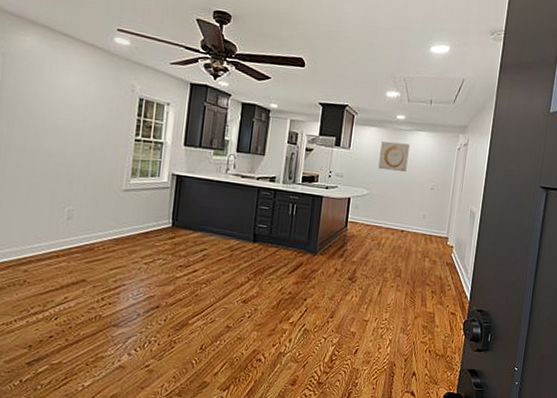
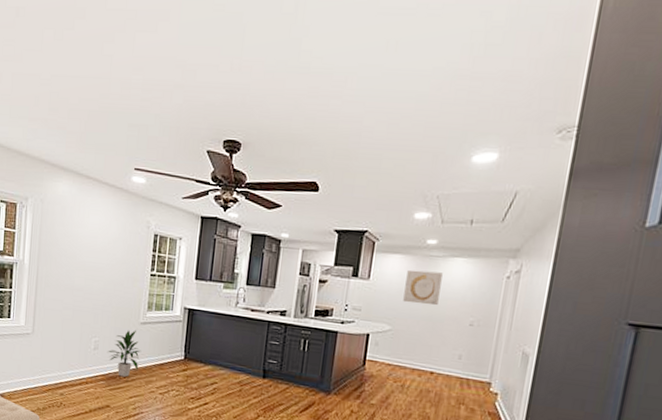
indoor plant: none [83,197,123,248] -> present [107,330,141,377]

